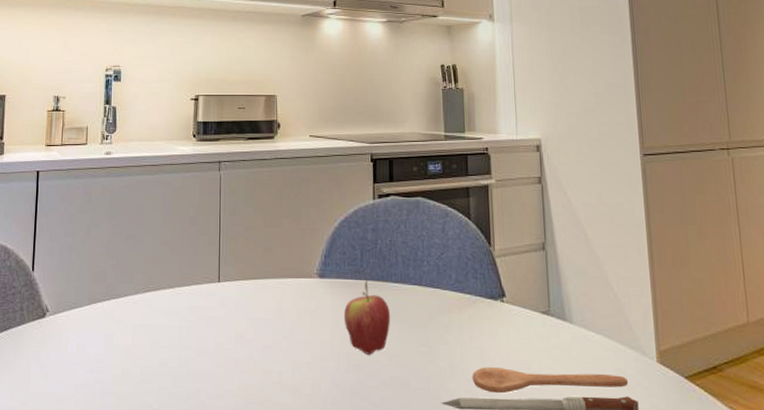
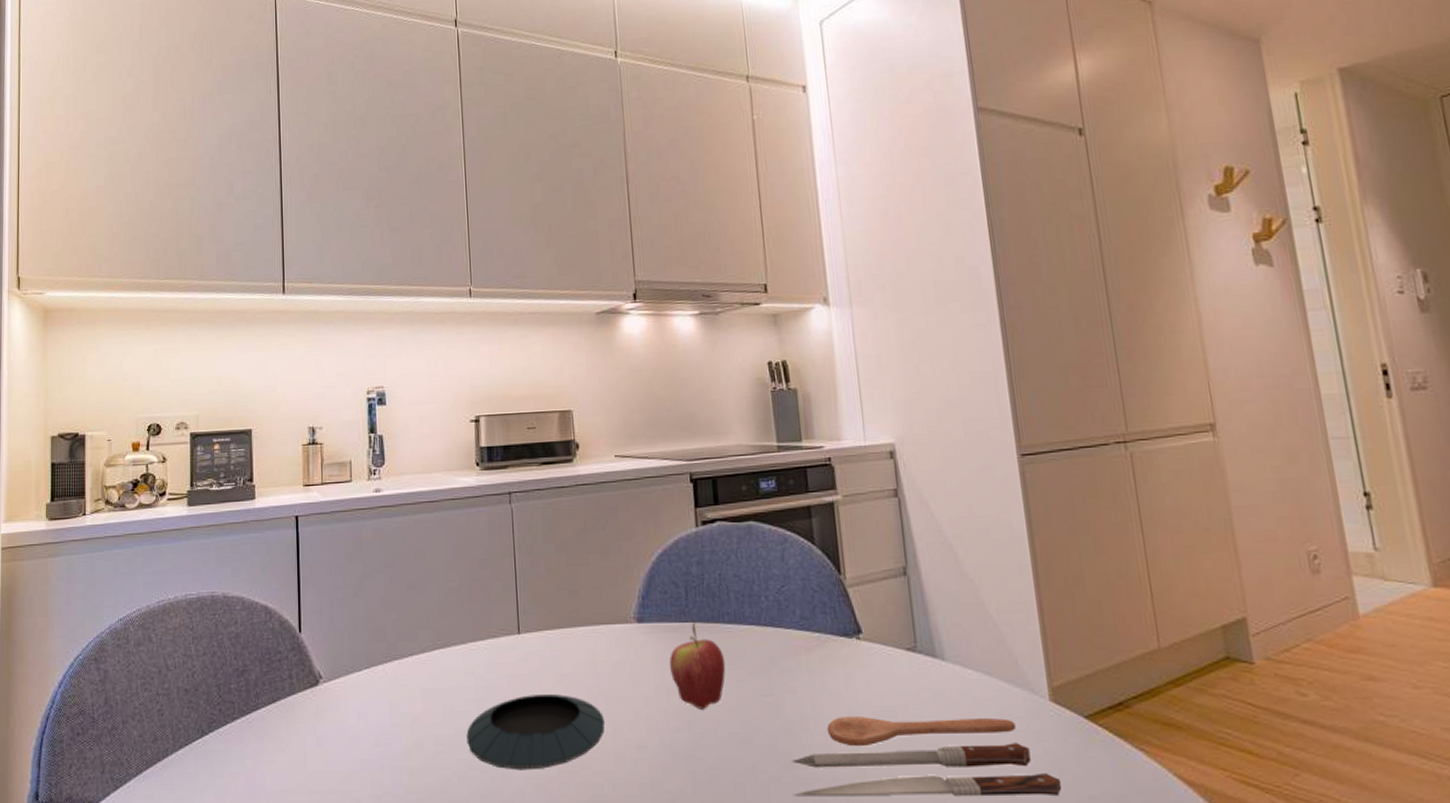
saucer: none [168,335,287,400] -> present [466,694,606,771]

